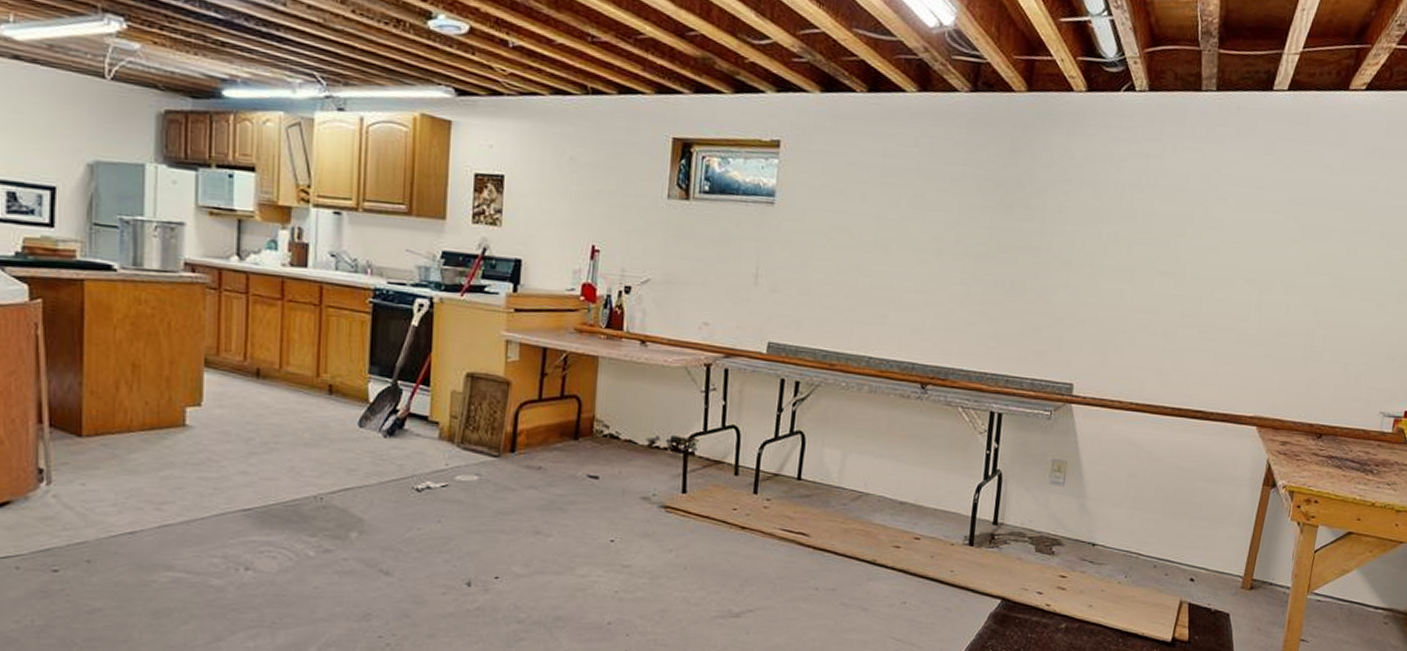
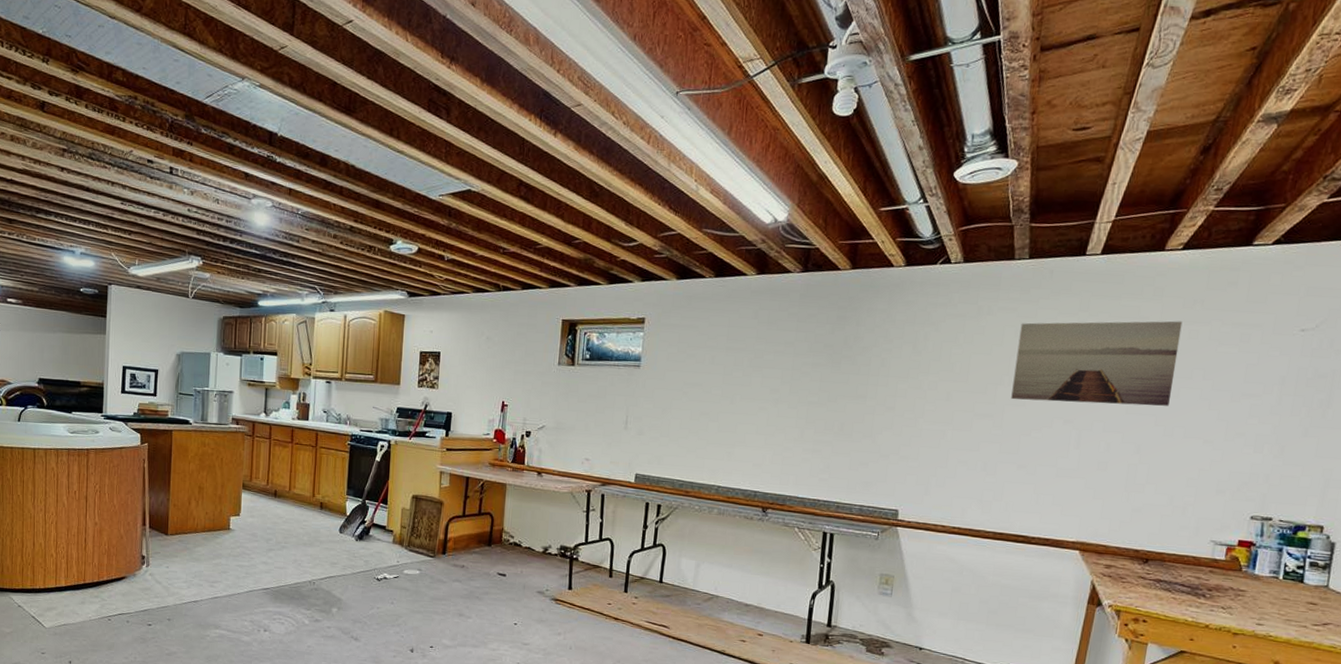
wall art: none [1194,166,1363,265] -> present [1011,321,1183,406]

